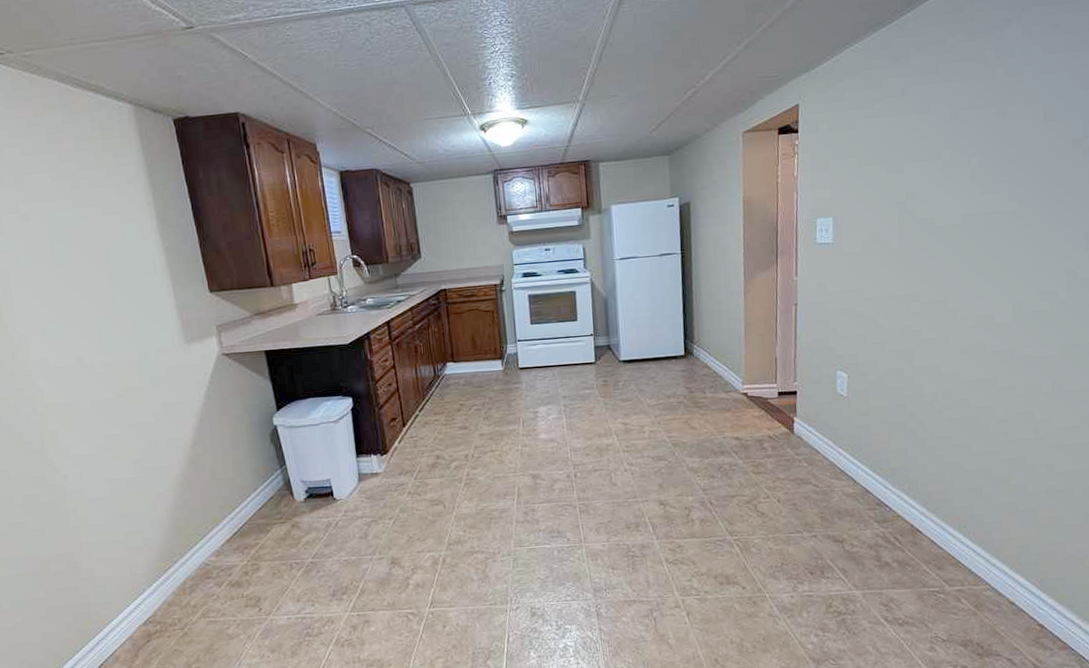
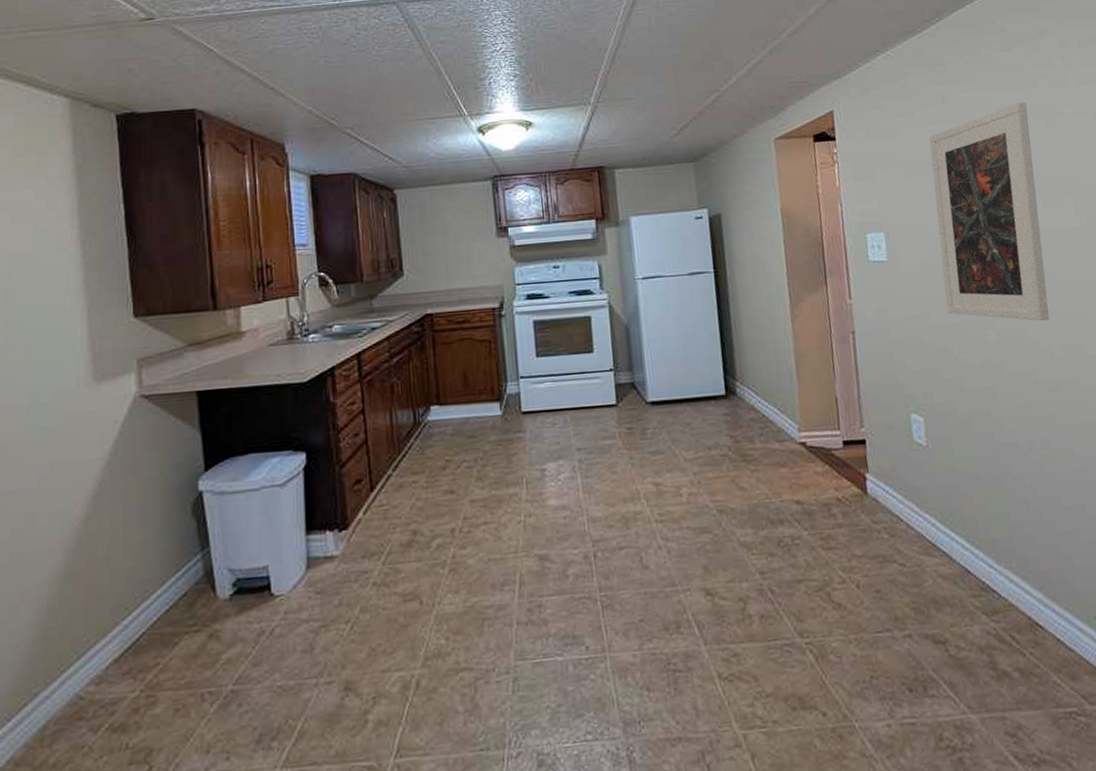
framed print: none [879,93,981,295] -> present [929,103,1050,322]

